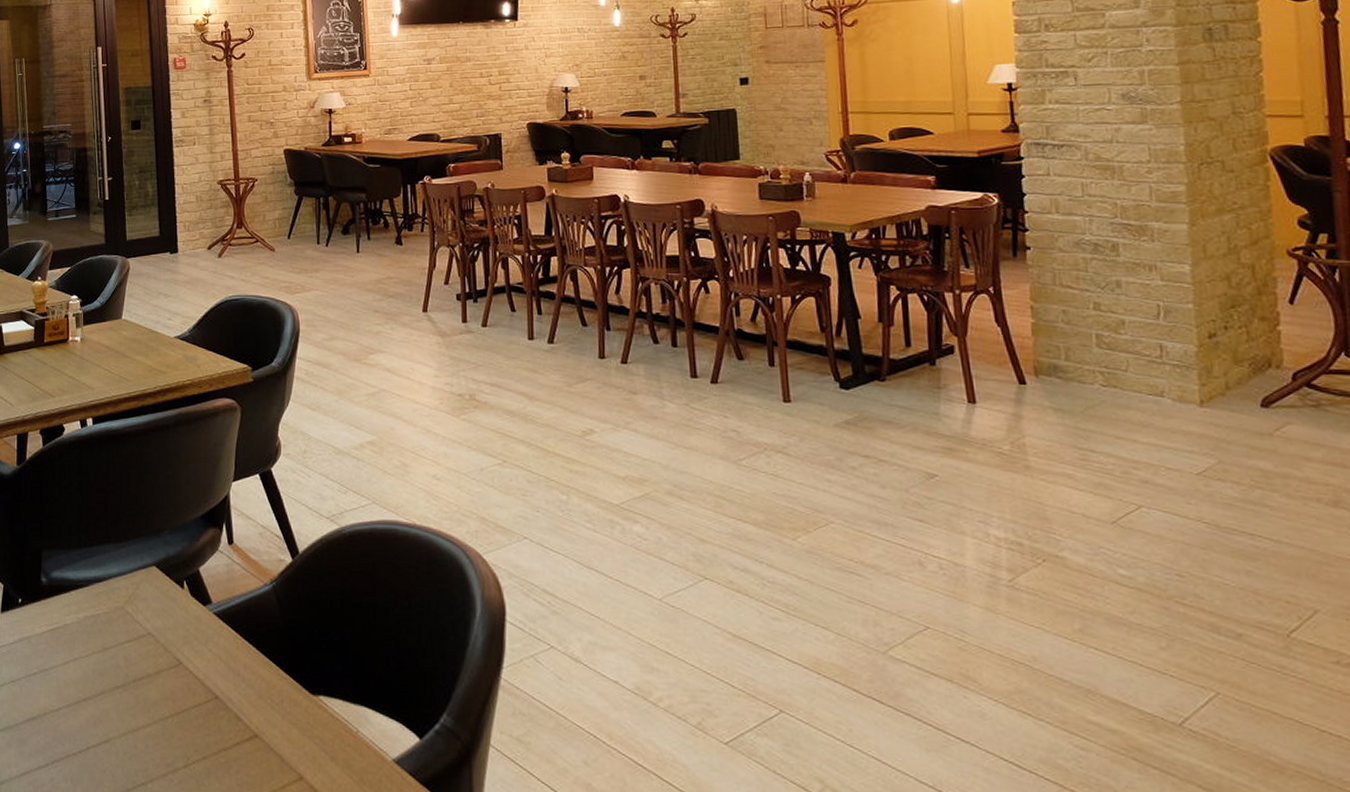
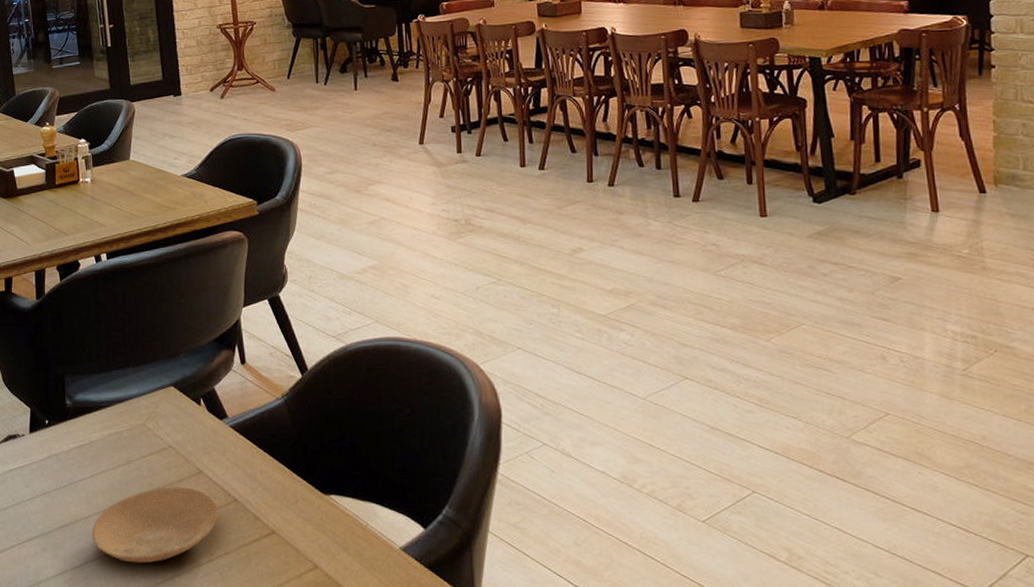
plate: none [60,679,198,766] -> present [91,487,219,564]

